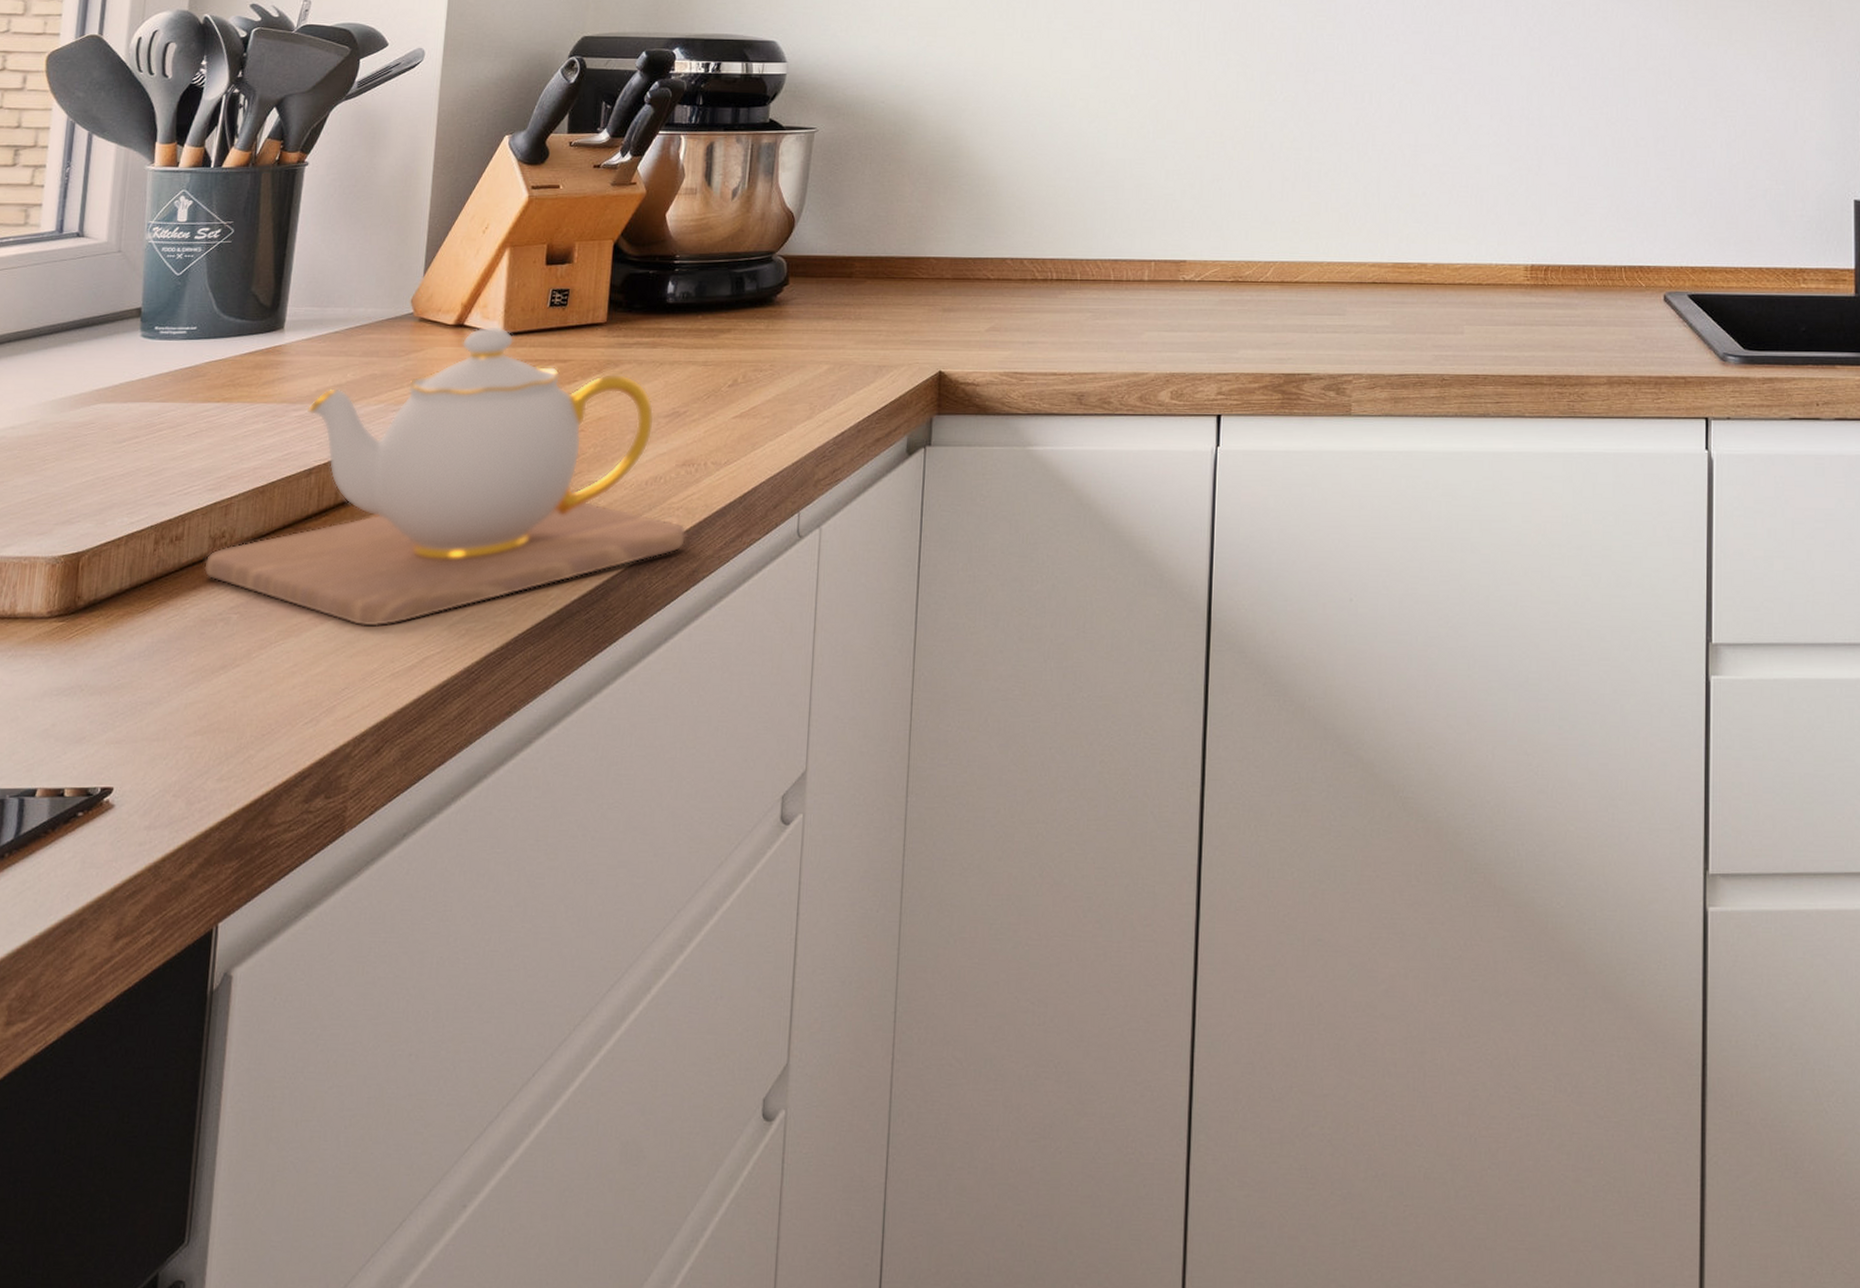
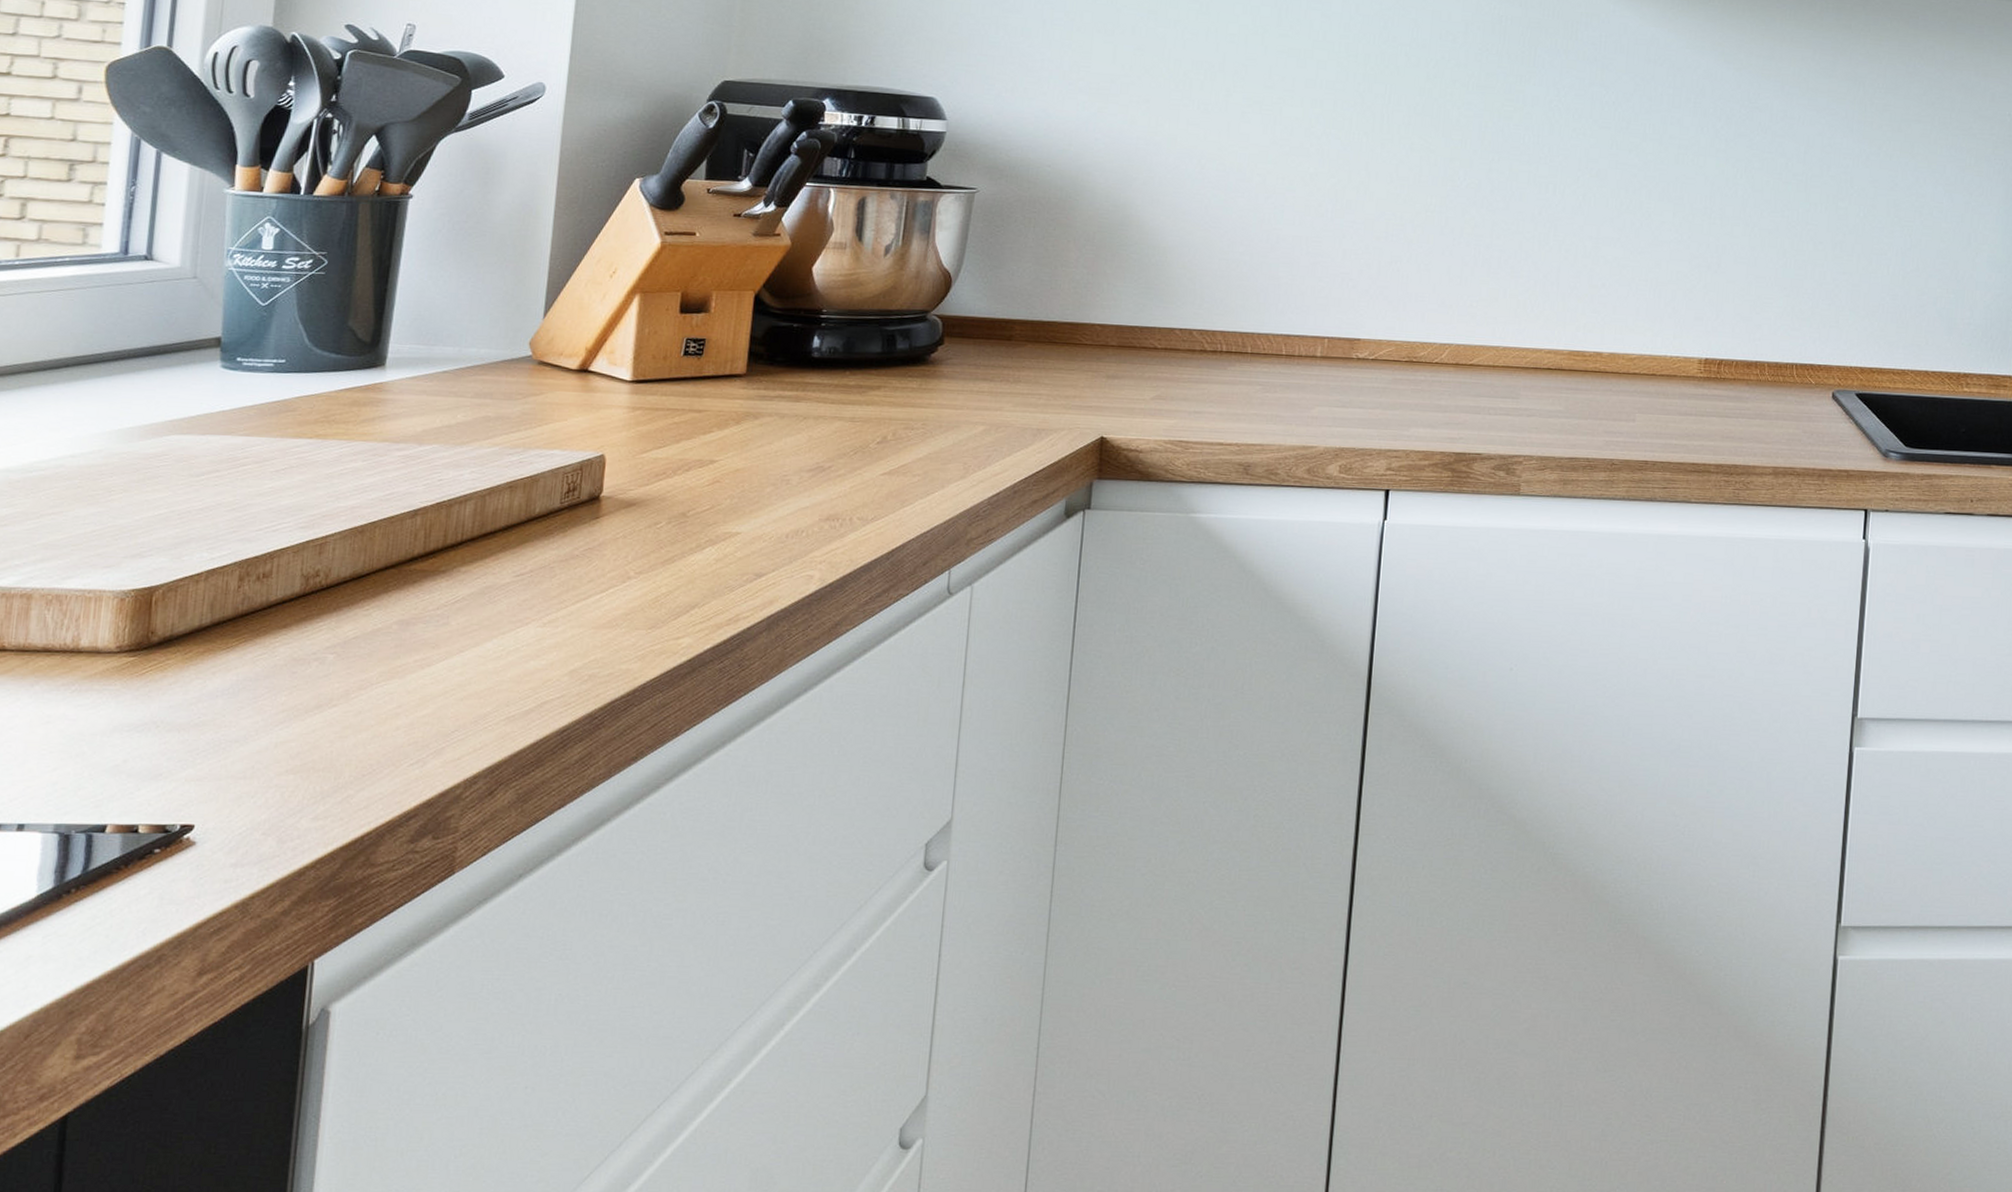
teapot: present [204,325,687,627] -> none [296,372,830,671]

